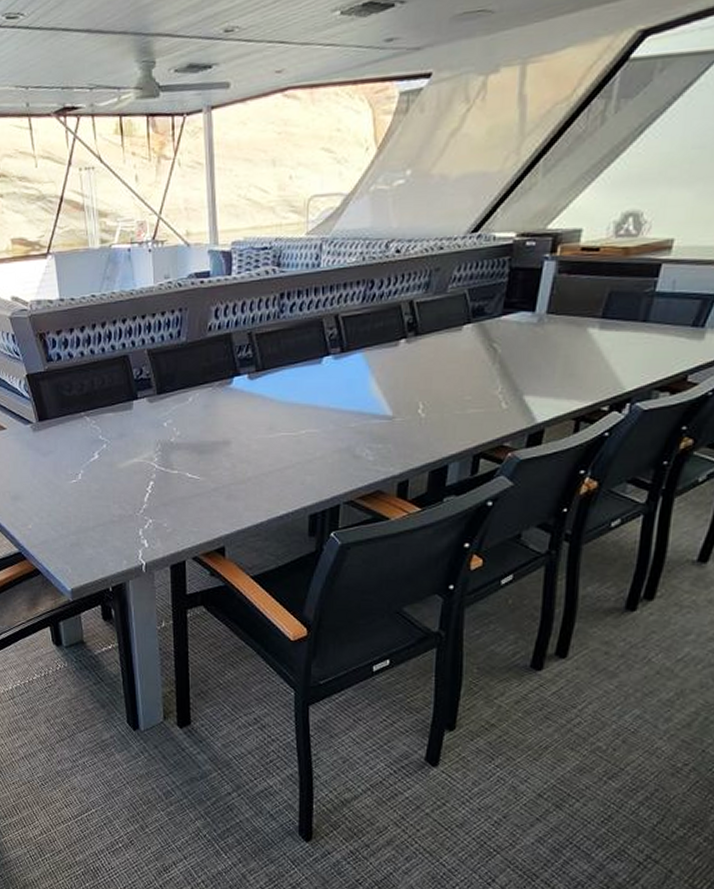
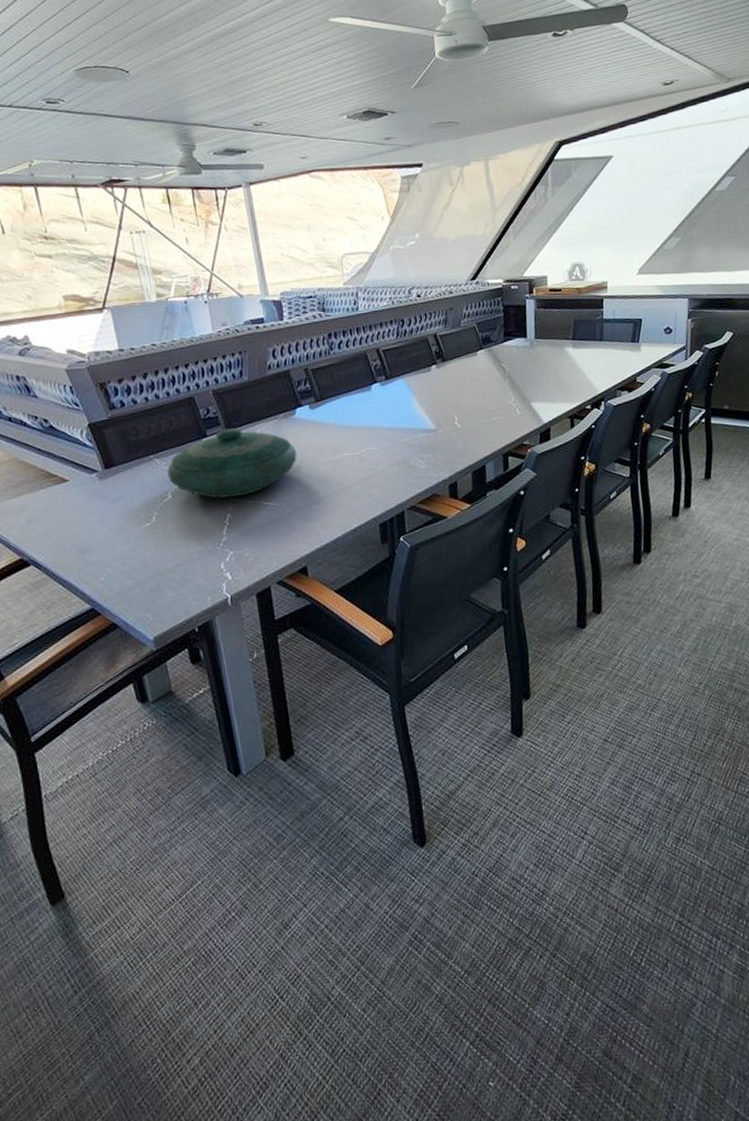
decorative bowl: none [96,393,229,465] -> present [167,428,297,499]

